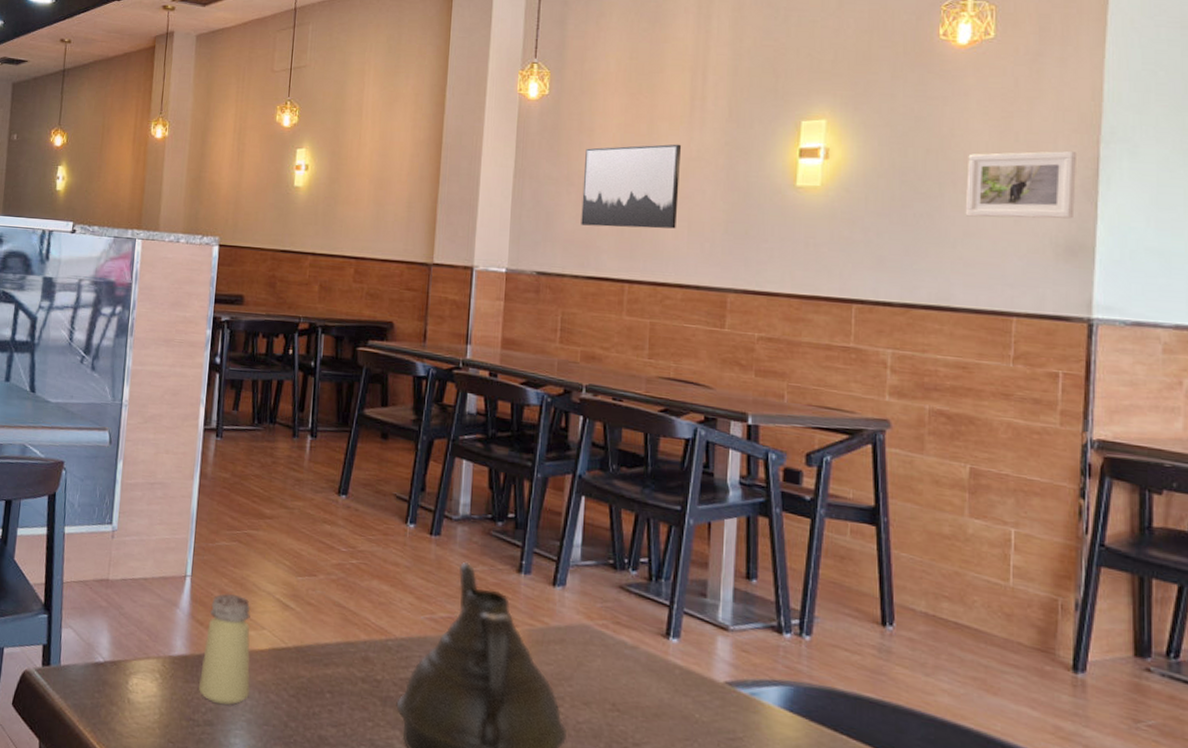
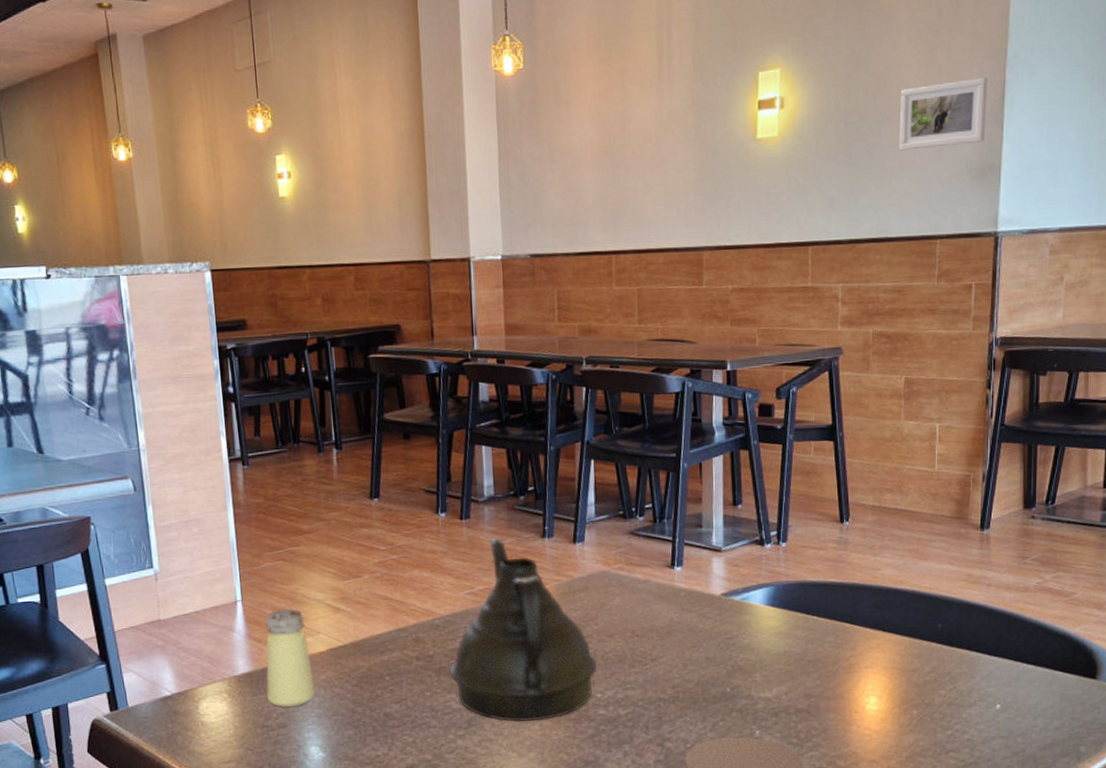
wall art: present [581,144,682,229] -> none [564,108,654,202]

